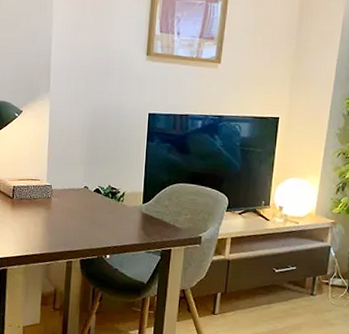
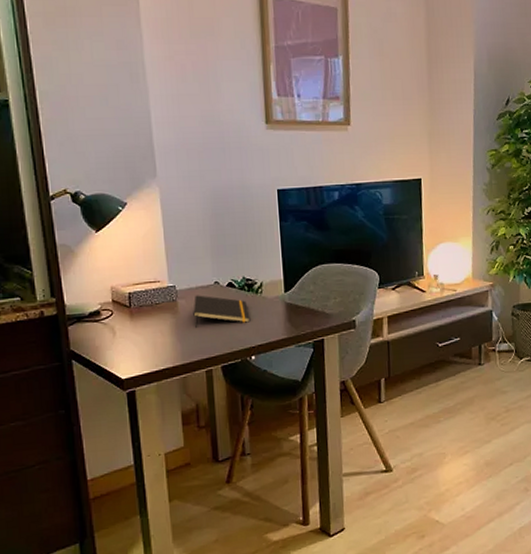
notepad: none [63,196,110,226] -> present [193,295,250,328]

